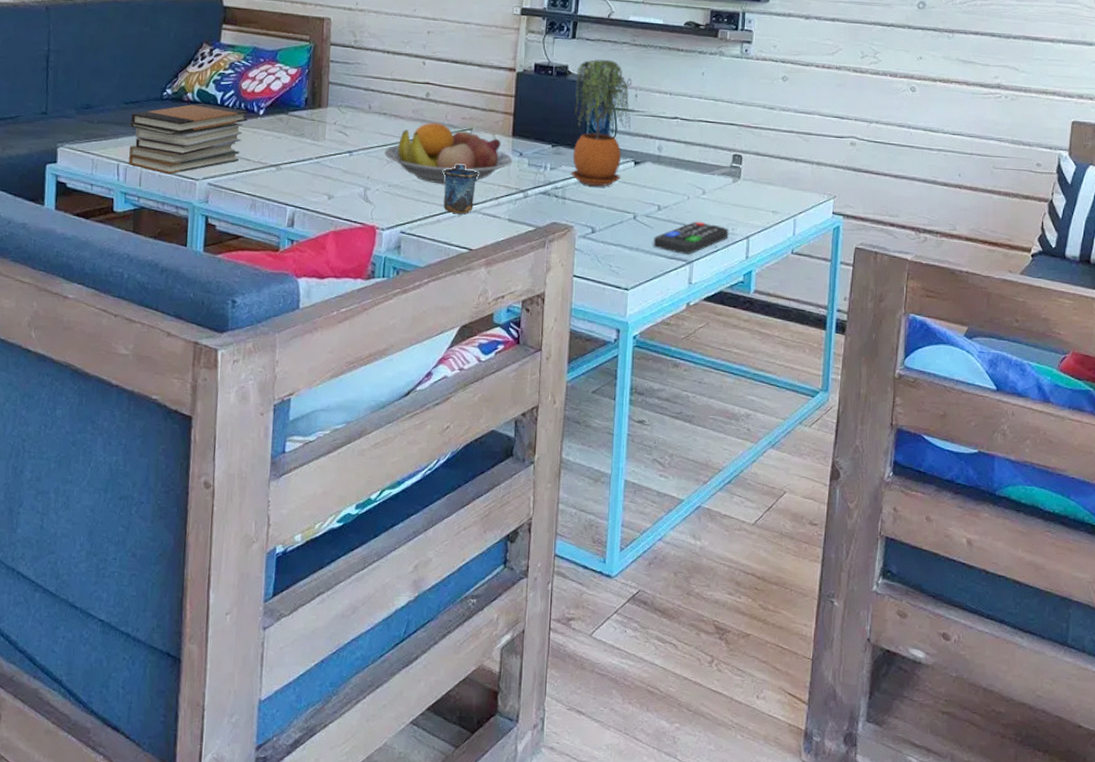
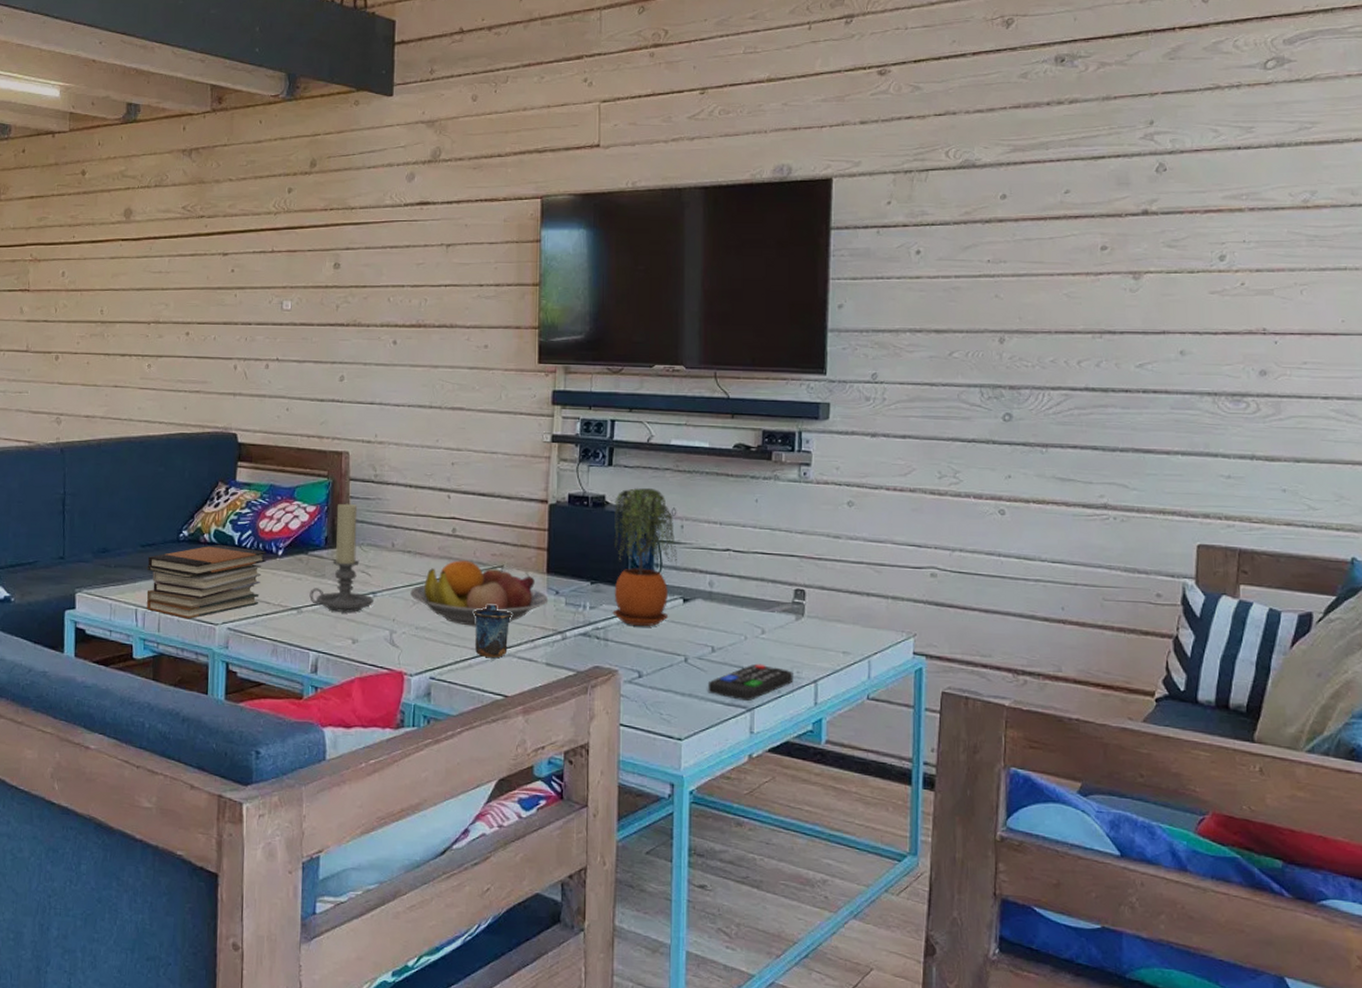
candle holder: none [288,65,350,171] -> present [309,502,373,613]

